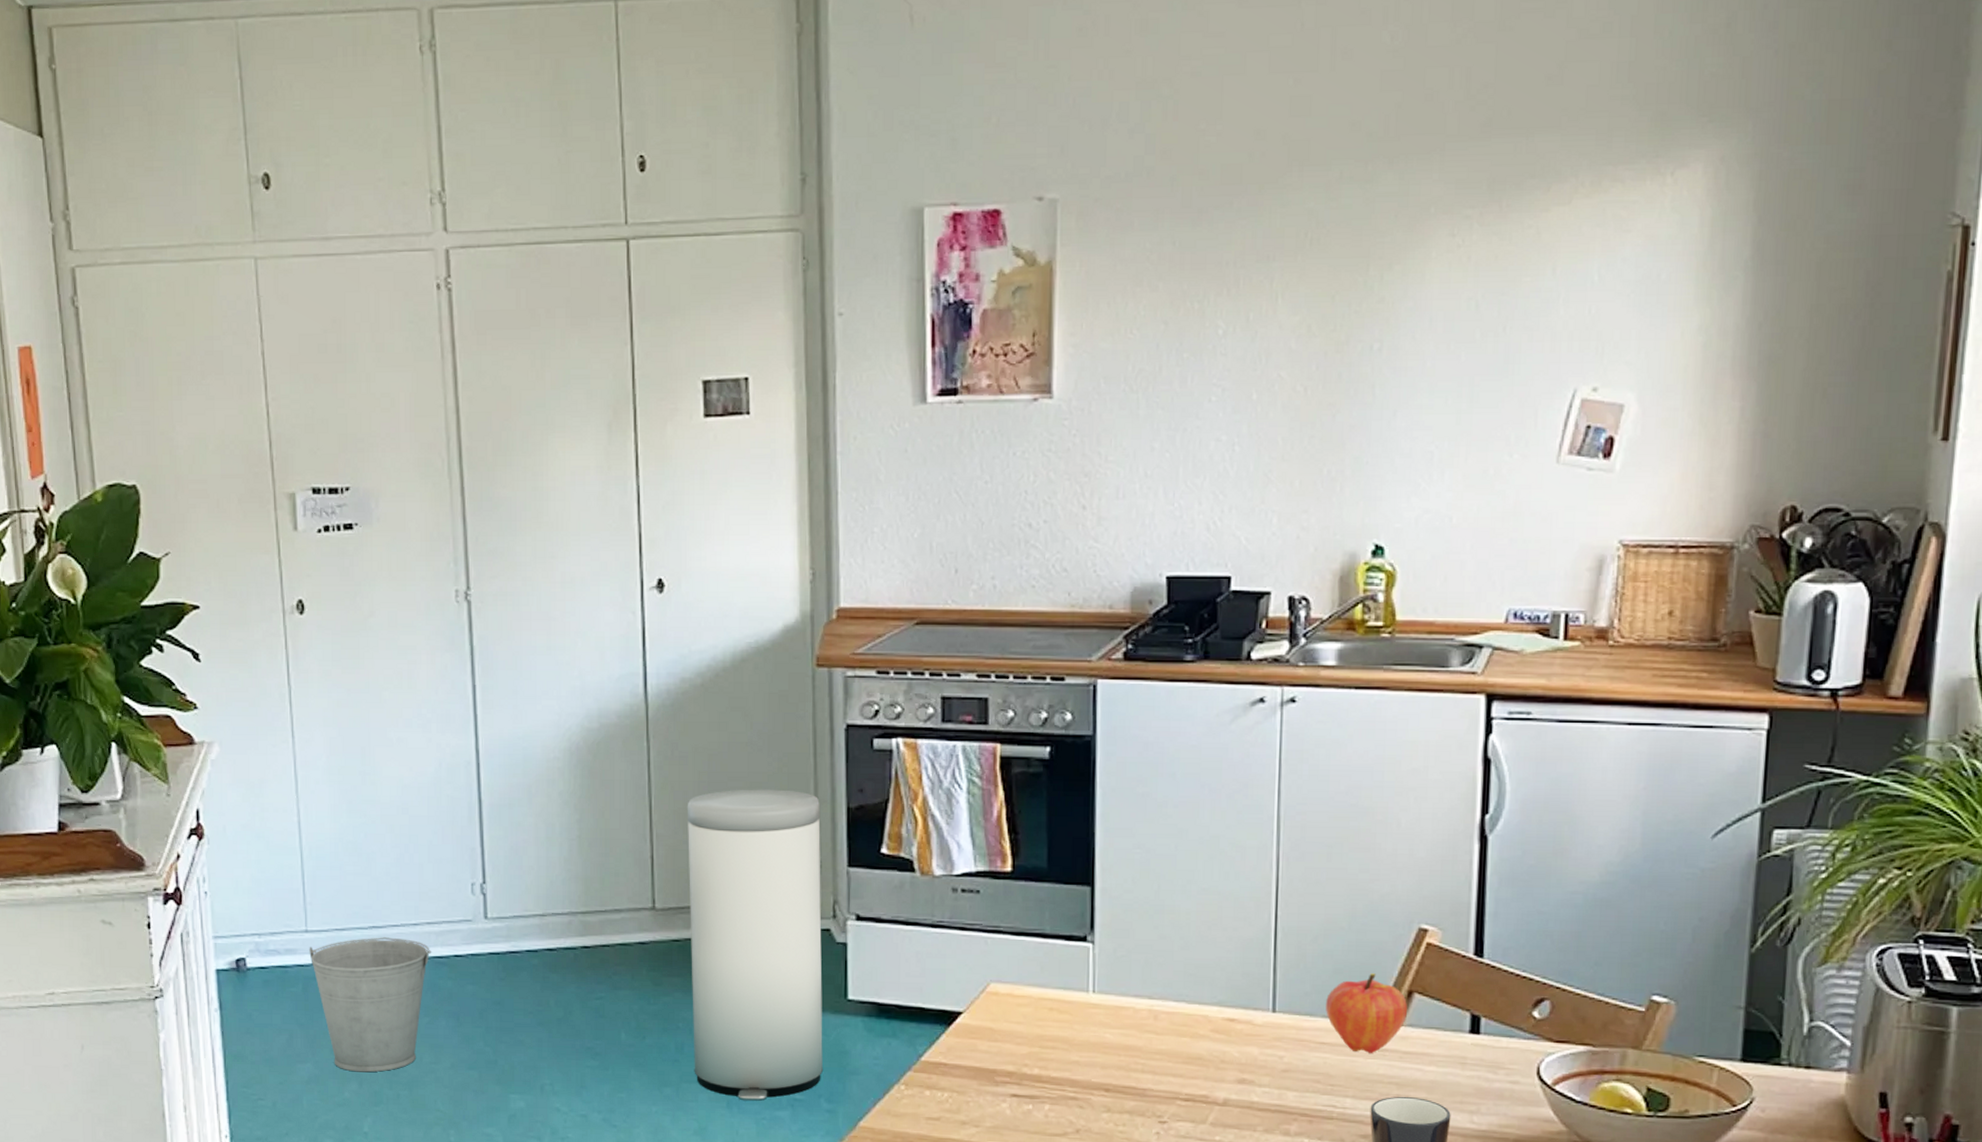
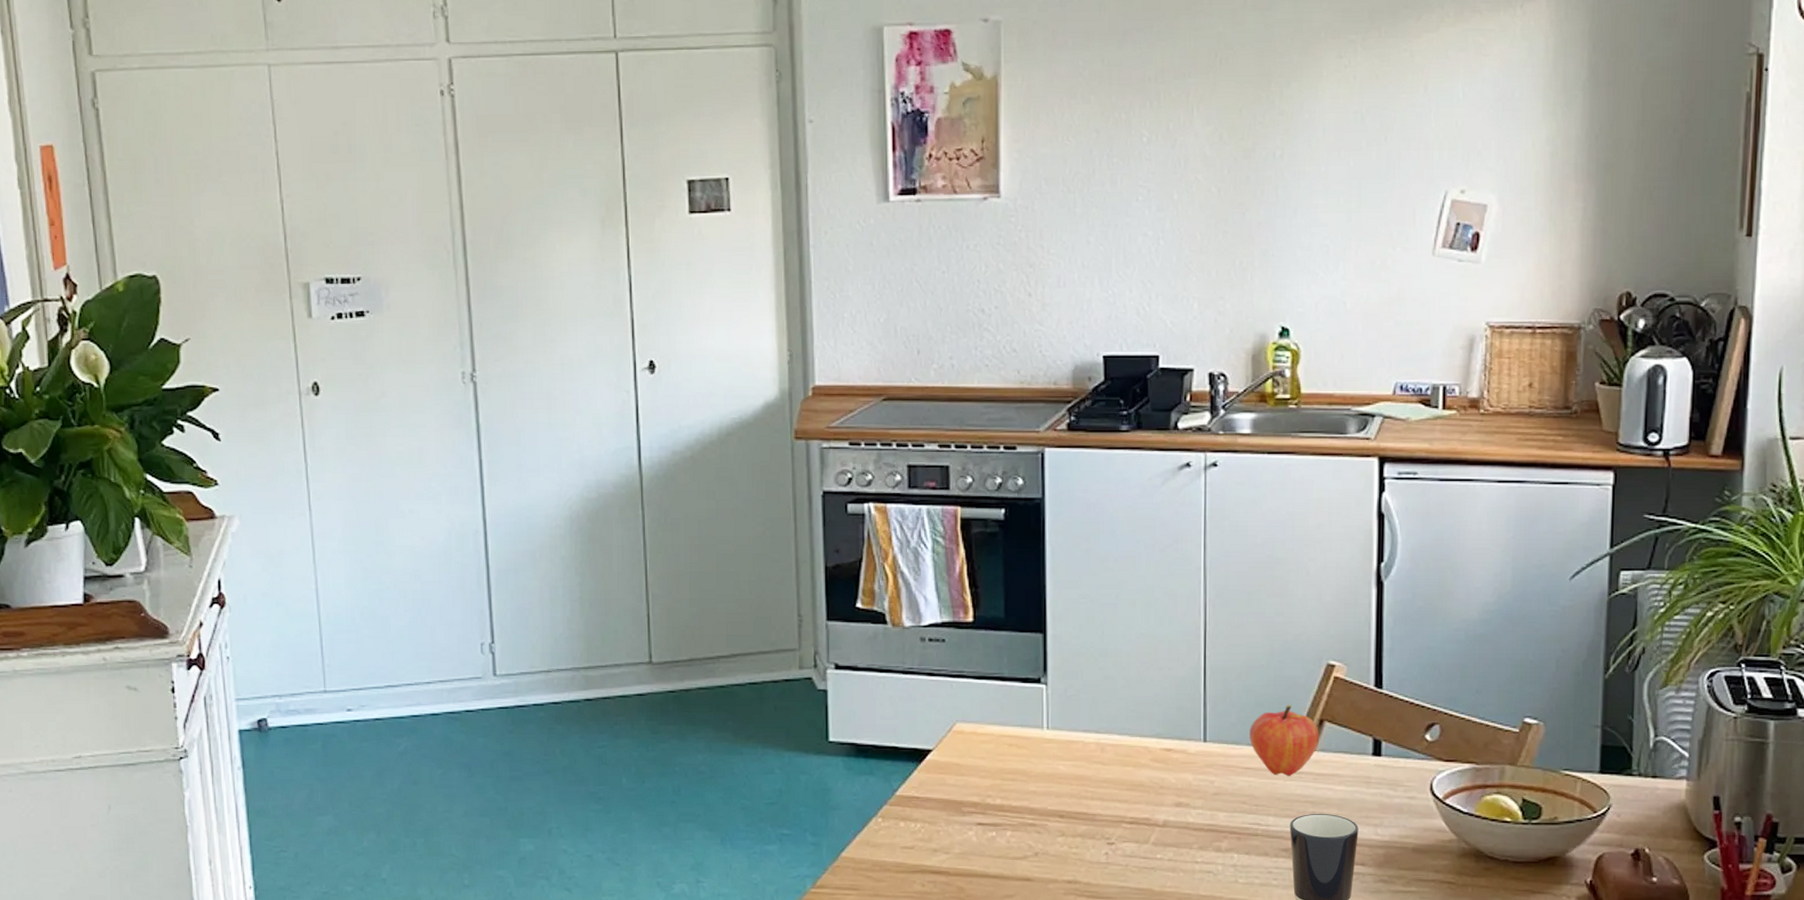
bucket: present [309,937,432,1073] -> none [328,695,445,823]
pedal bin: present [687,789,824,1102] -> none [679,551,808,838]

